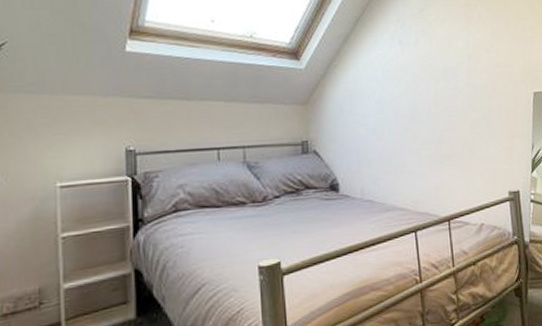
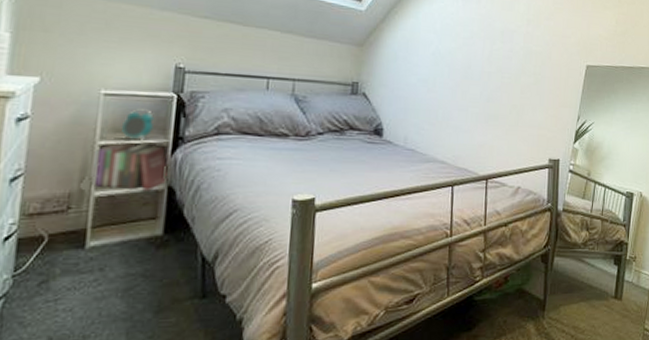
books: none [59,228,132,280] -> present [92,141,167,191]
alarm clock: none [82,195,114,229] -> present [122,107,155,142]

